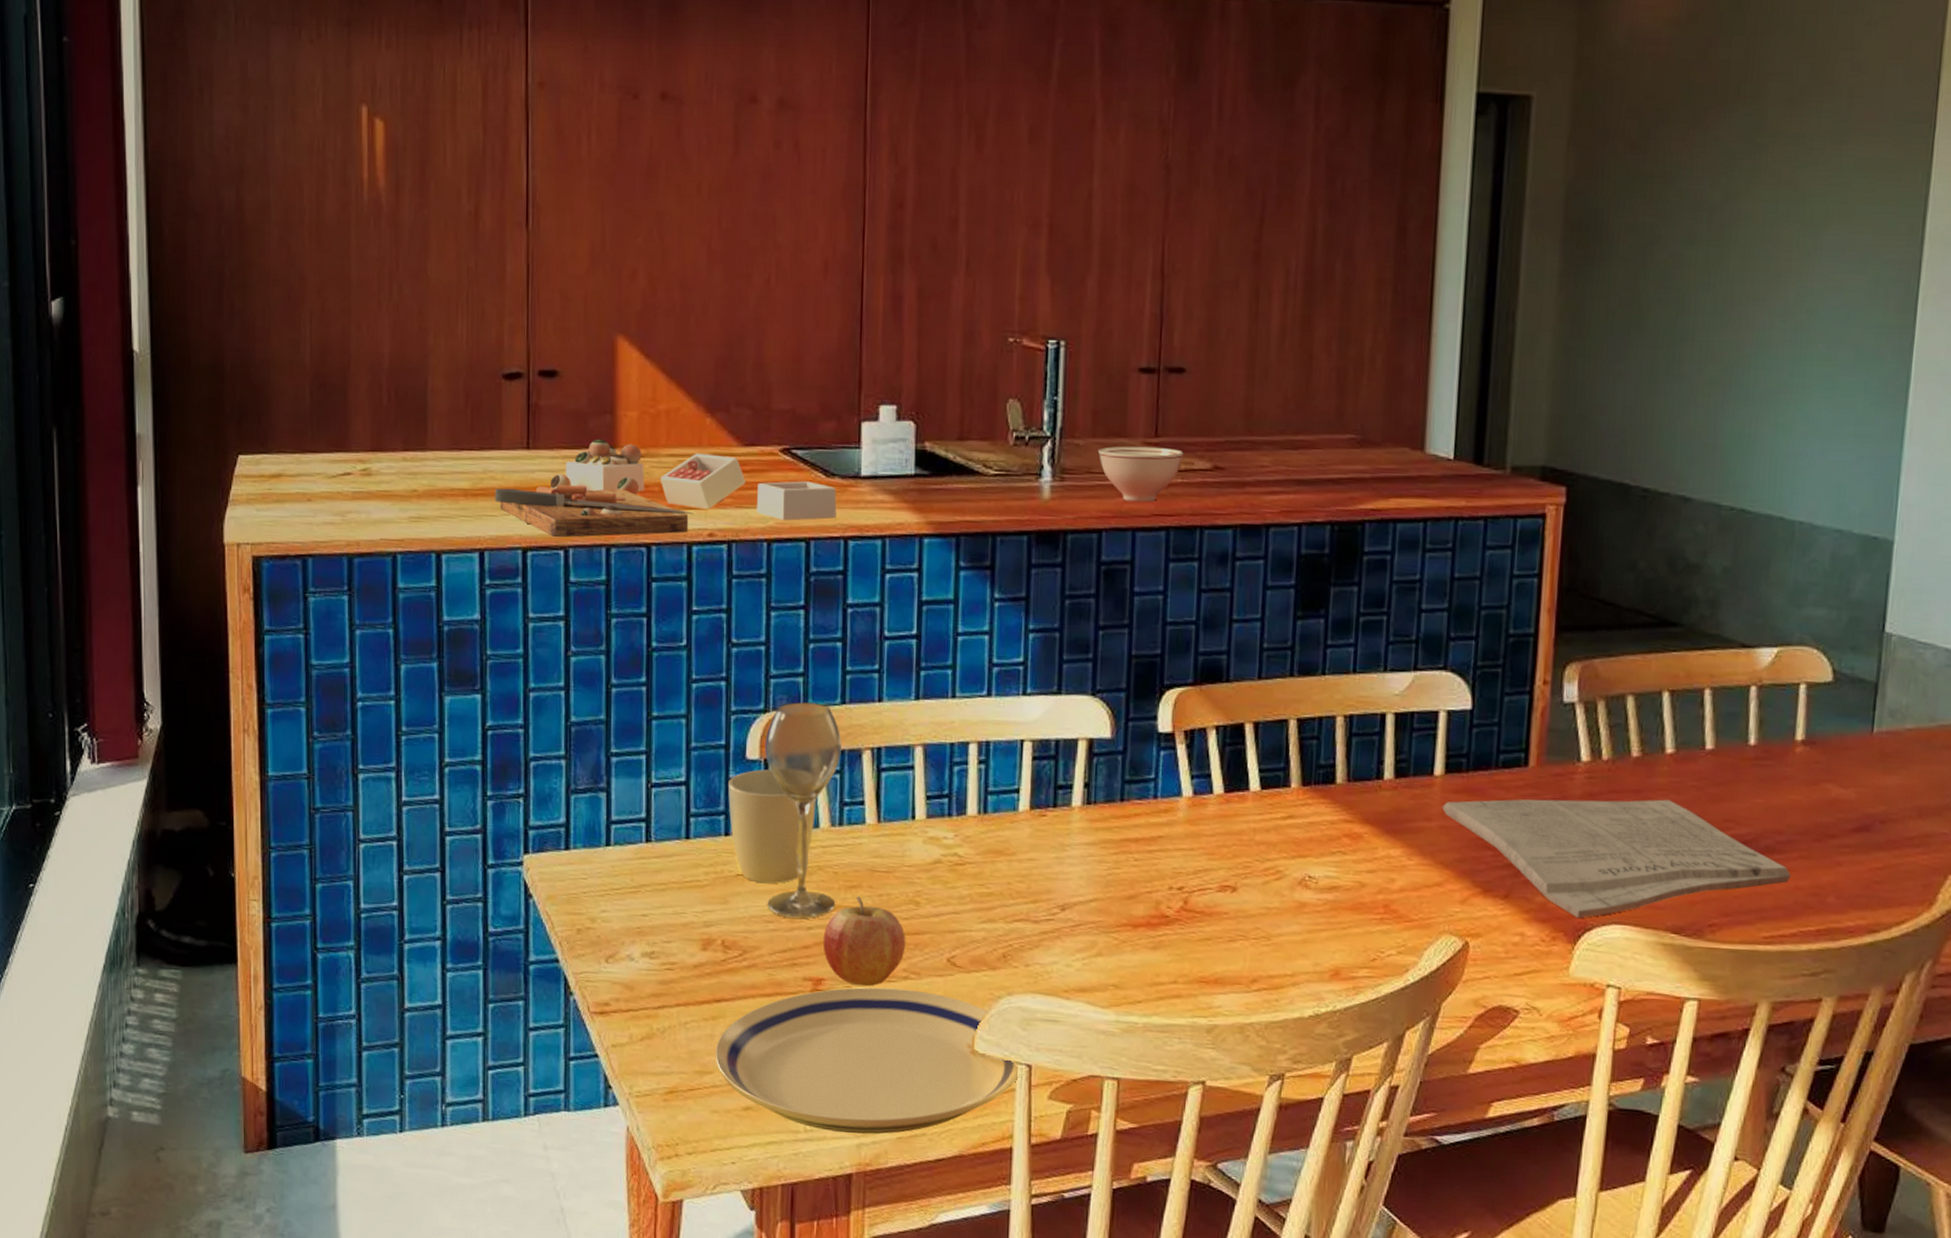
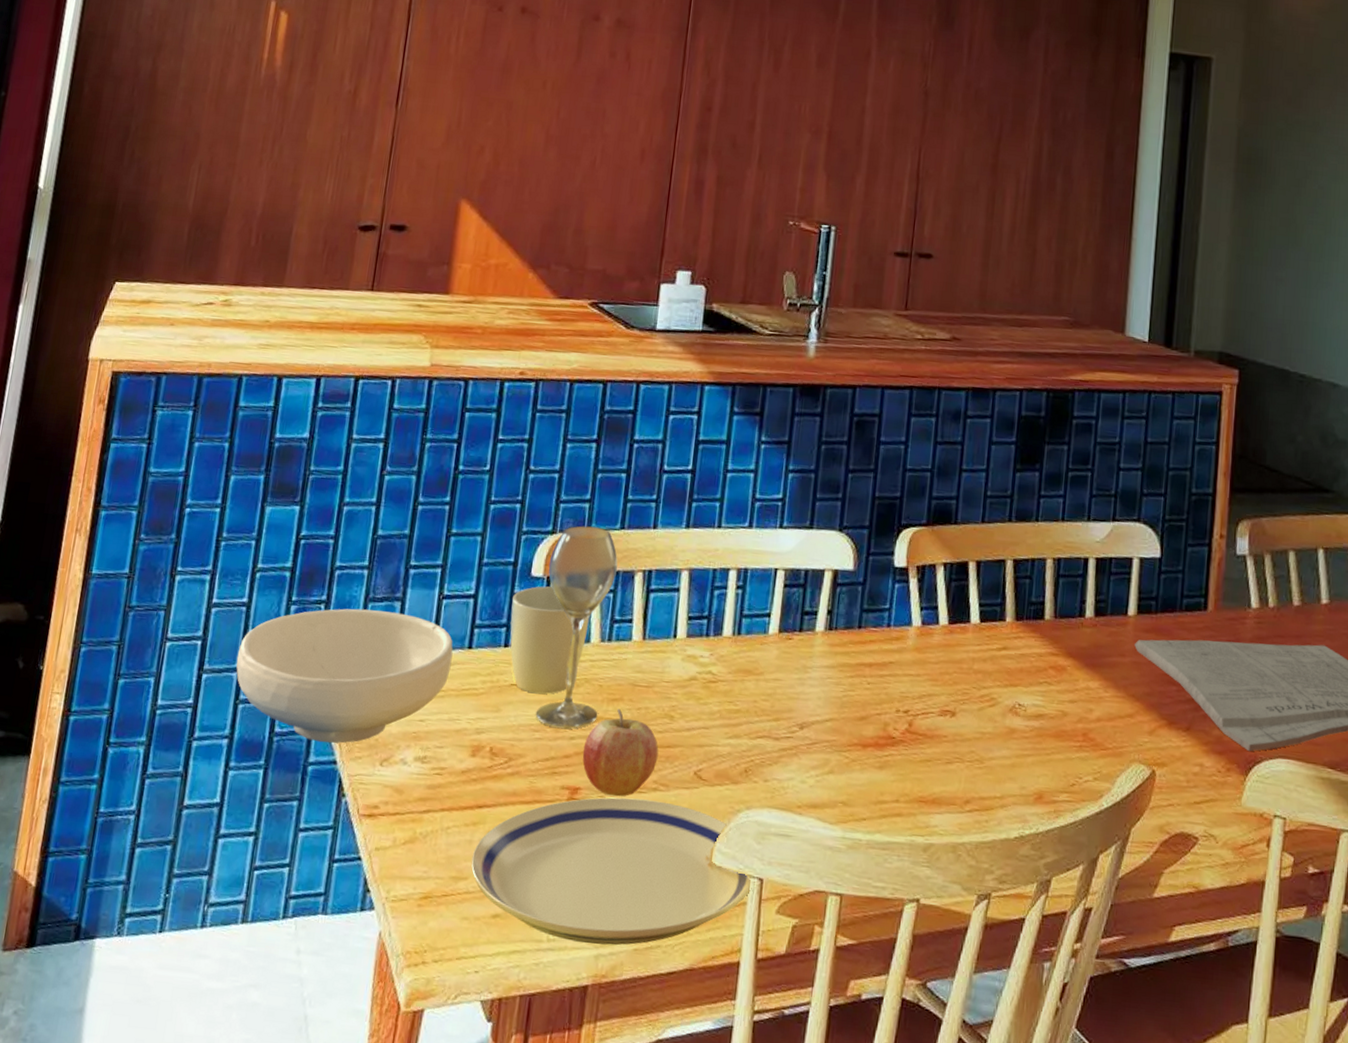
bowl: none [437,801,669,942] -> present [236,608,453,744]
cutting board: present [495,438,837,538] -> none [337,285,634,371]
bowl: present [1097,446,1184,503] -> none [856,316,928,365]

